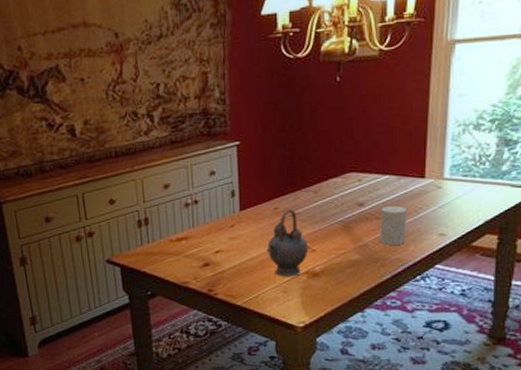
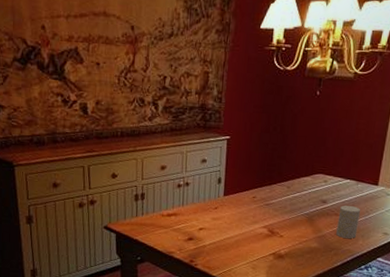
teapot: present [266,209,309,277] -> none [242,199,278,256]

